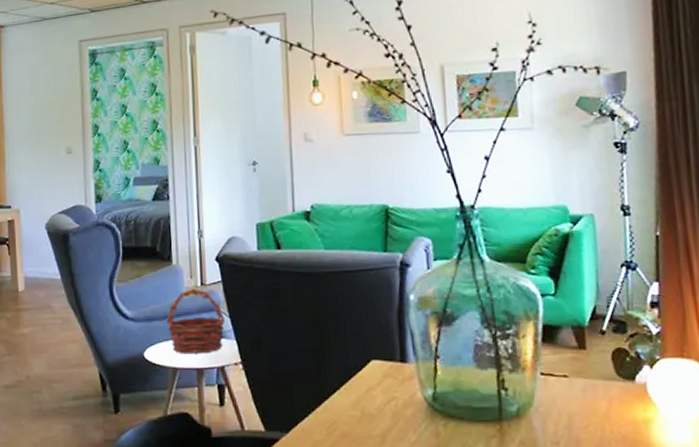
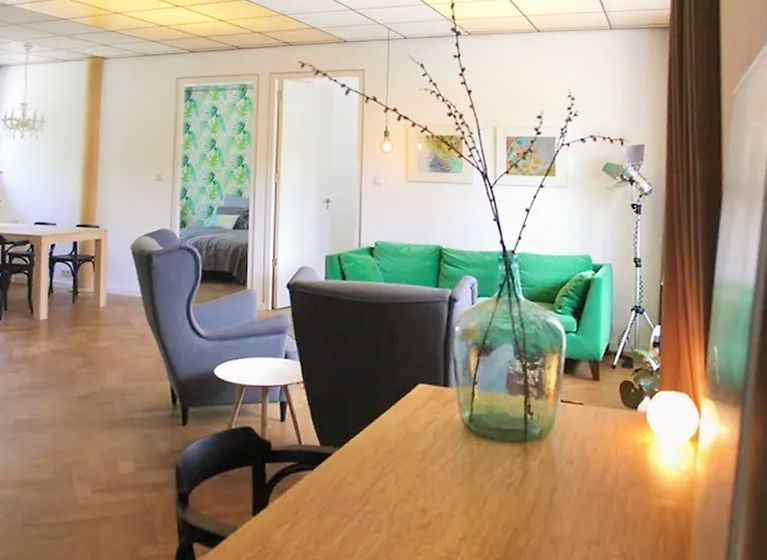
basket: present [166,288,225,354] -> none [237,311,291,373]

